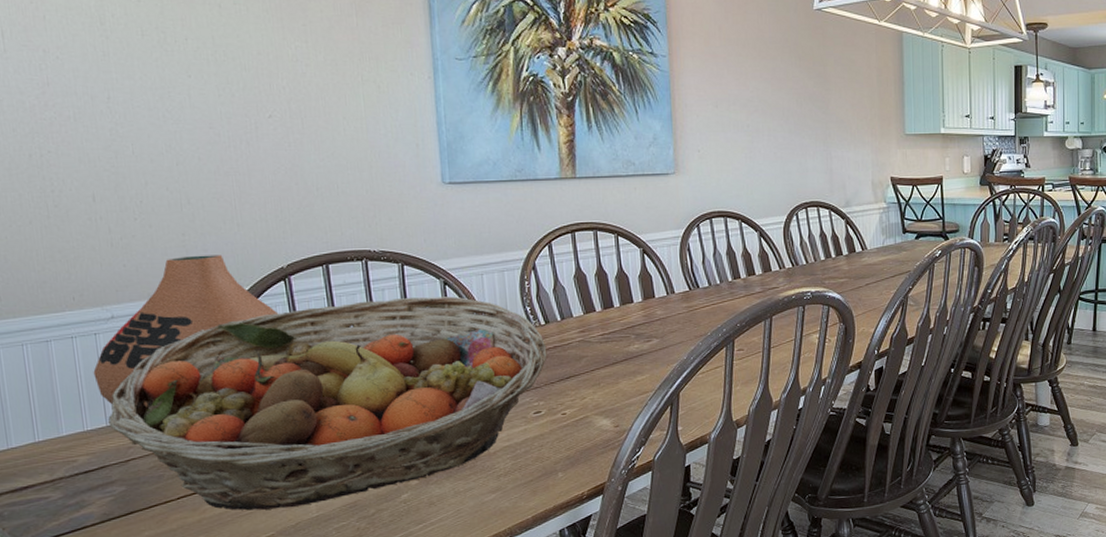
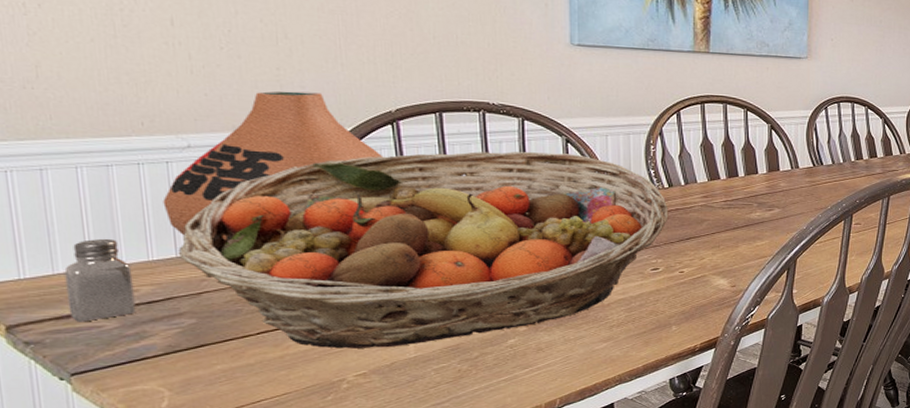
saltshaker: none [16,411,76,494] -> present [64,238,136,322]

